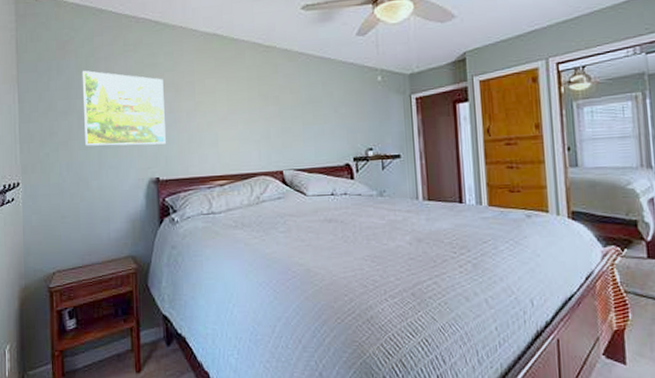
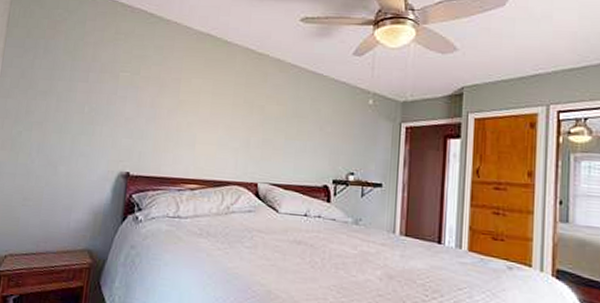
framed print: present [82,70,166,146] -> none [60,53,149,139]

